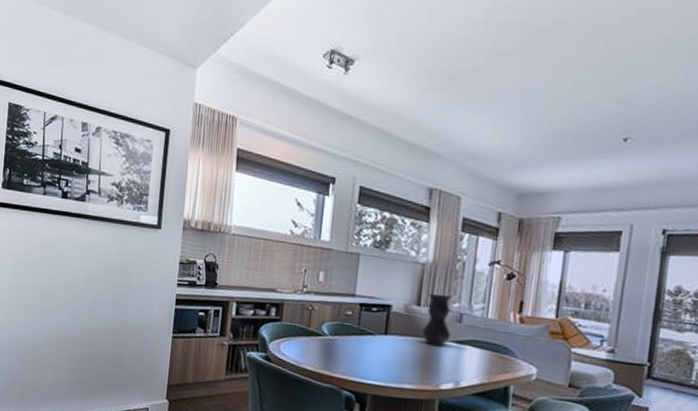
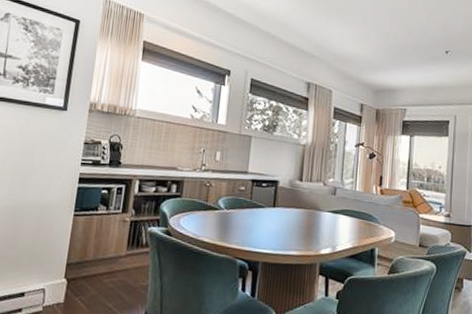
vase: present [422,294,452,347] -> none [304,171,327,217]

